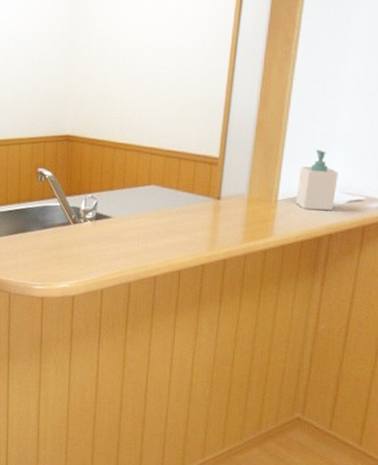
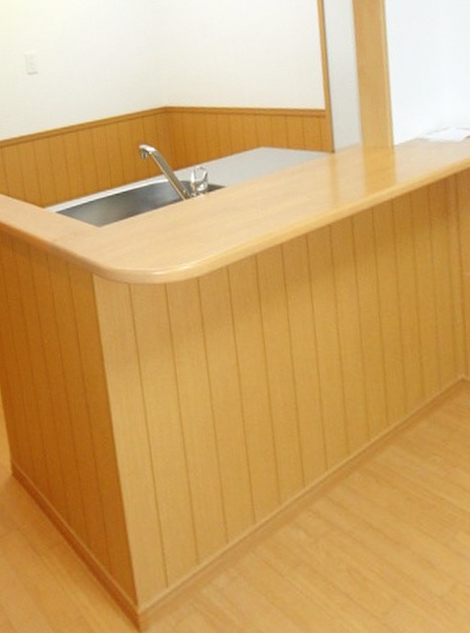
soap bottle: present [296,149,338,211] -> none [410,87,453,151]

